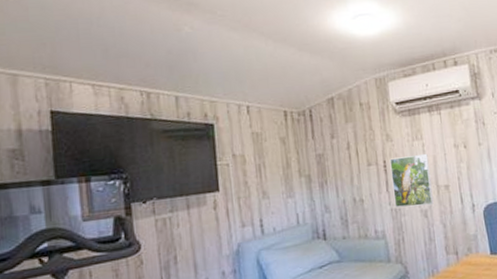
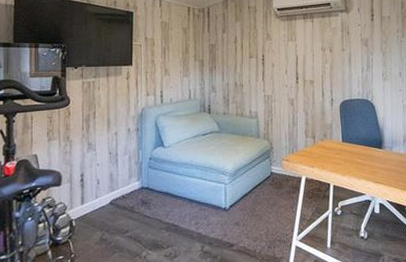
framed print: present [389,154,434,208] -> none [267,53,300,95]

